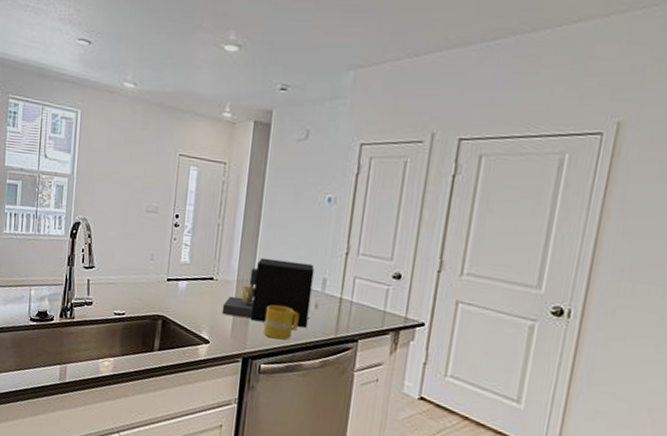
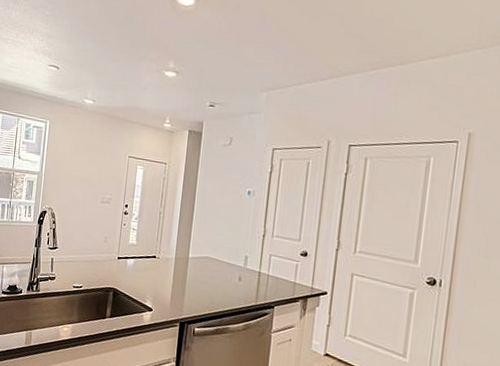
coffee maker: present [221,257,314,329] -> none [162,239,238,298]
mug: present [263,304,300,340] -> none [196,278,226,307]

